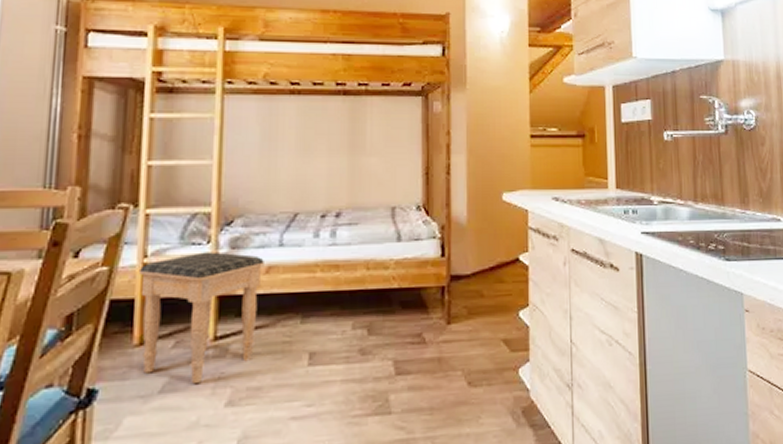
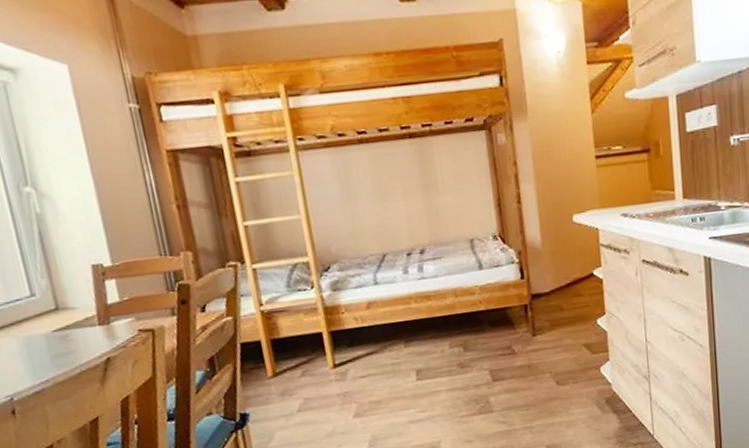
footstool: present [138,251,264,383] -> none [258,294,369,402]

